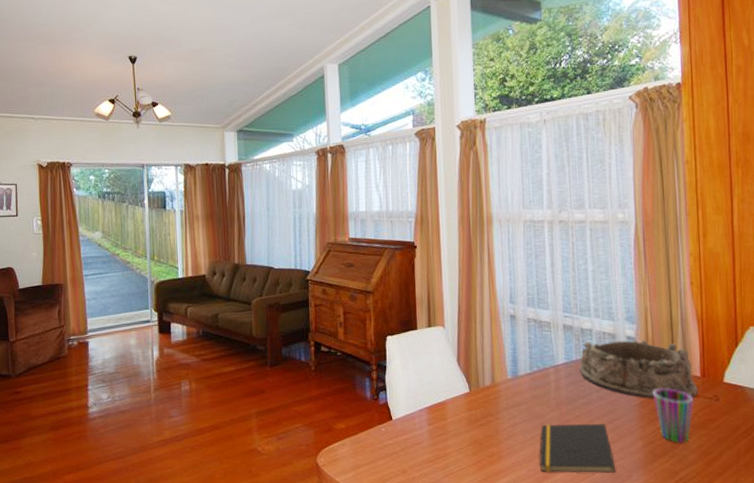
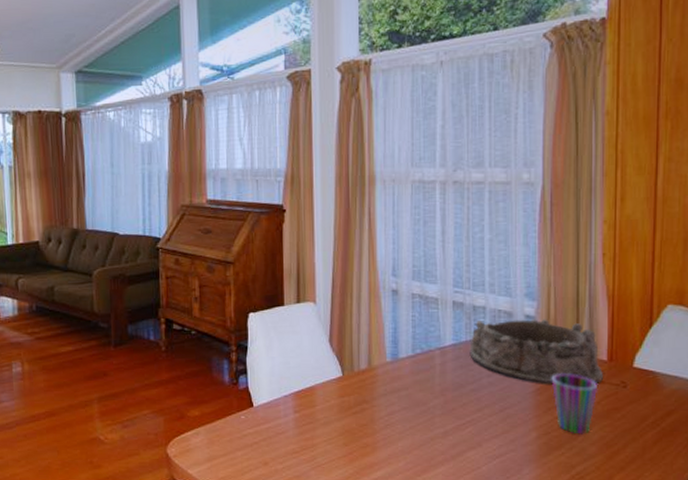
notepad: present [539,424,616,474] -> none [419,412,505,467]

